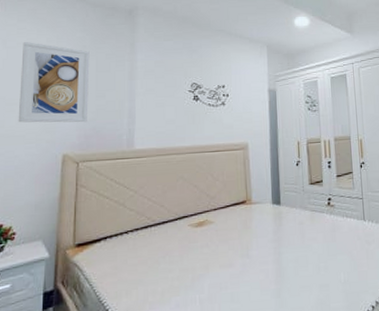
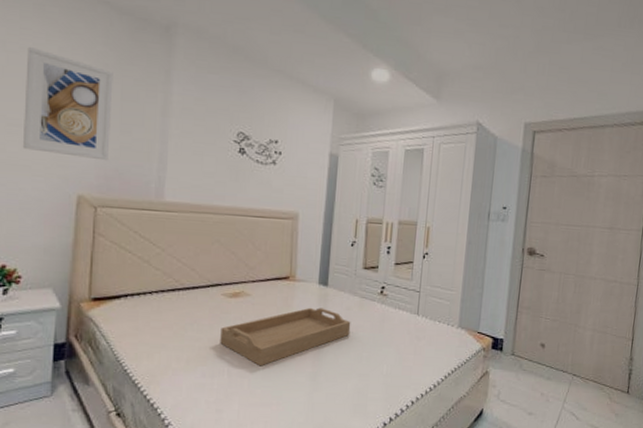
serving tray: none [190,225,306,290] -> present [220,307,351,367]

